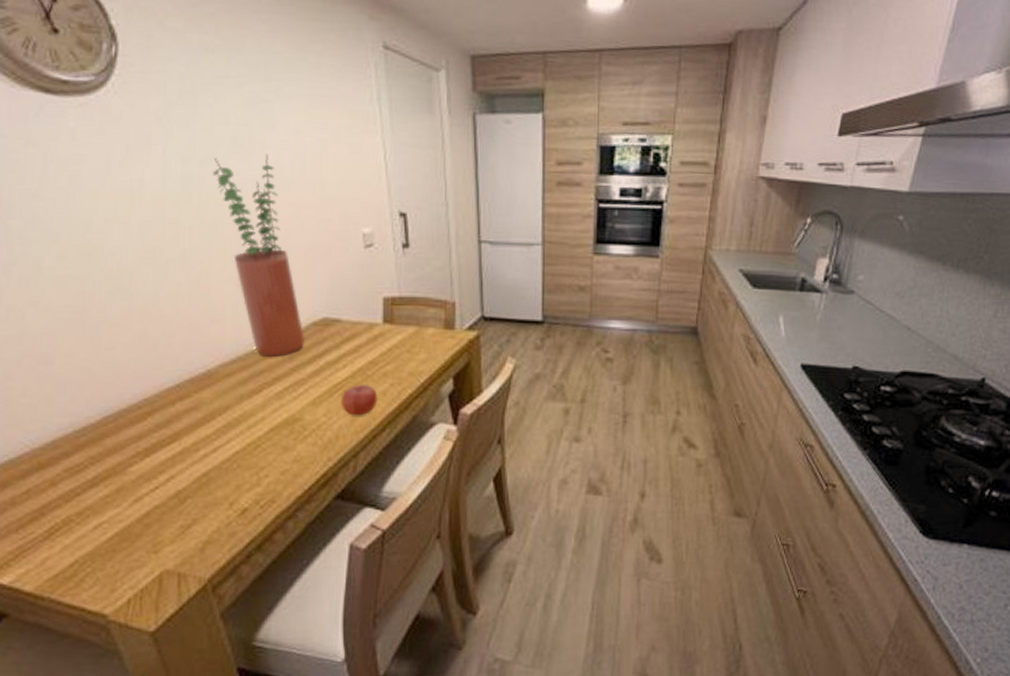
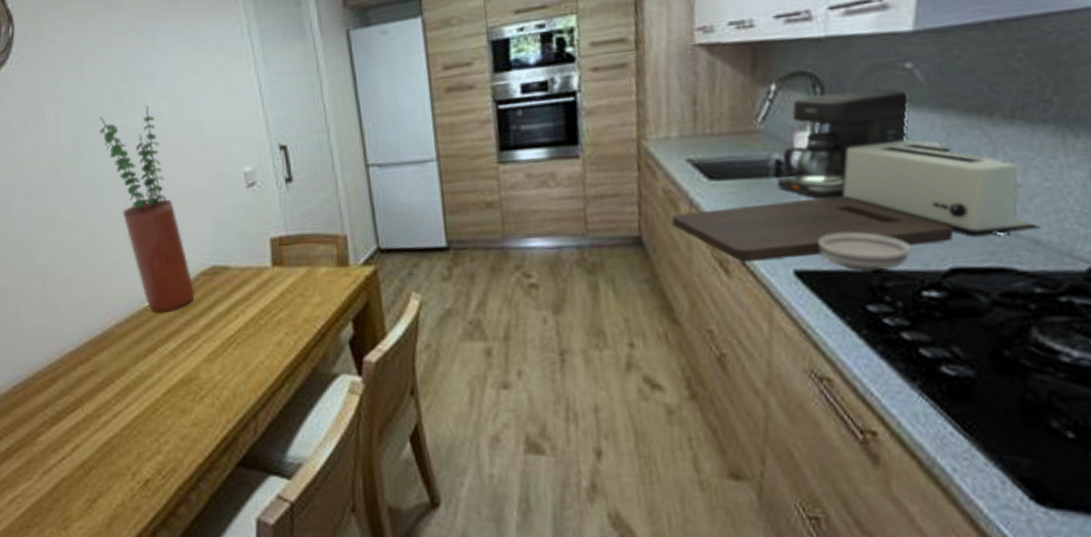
fruit: present [340,385,378,416] -> none [234,336,274,372]
cutting board: none [721,310,908,354] -> present [671,195,954,261]
coffee maker: none [800,231,897,312] -> present [777,89,910,199]
bowl: none [820,339,879,370] -> present [818,233,911,273]
toaster: none [843,273,961,350] -> present [843,139,1044,236]

